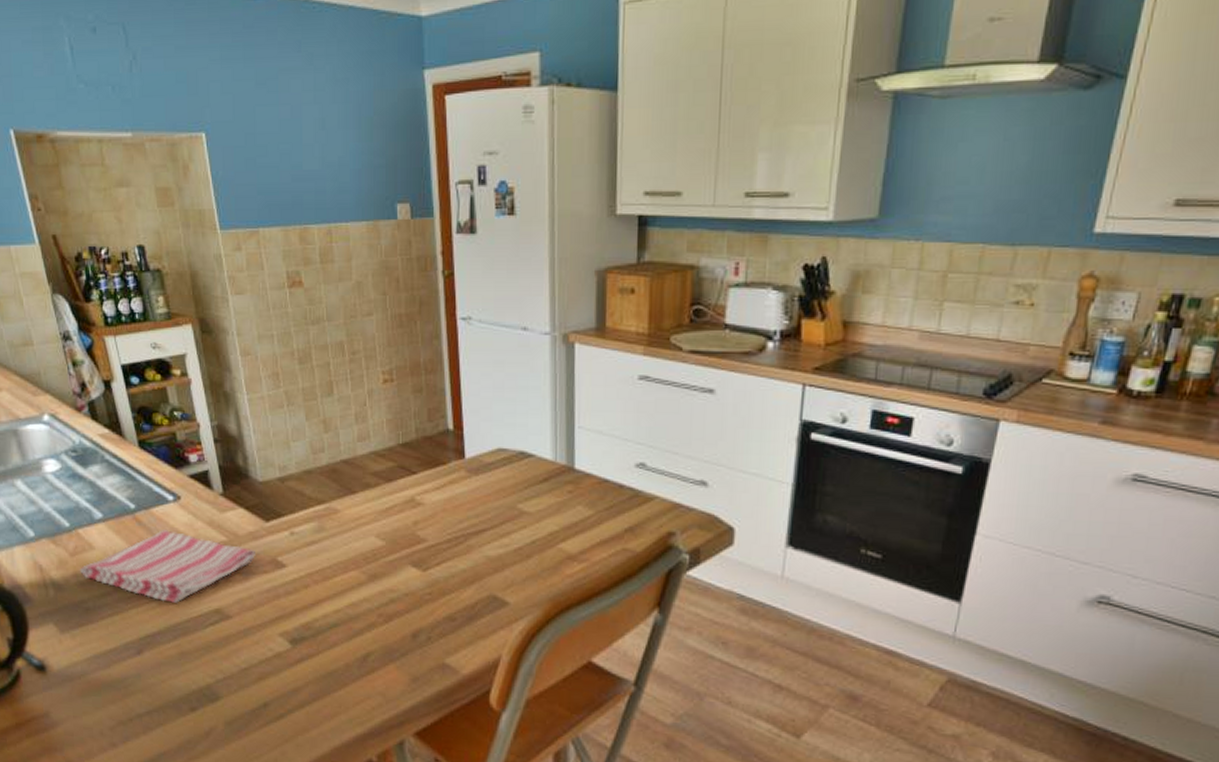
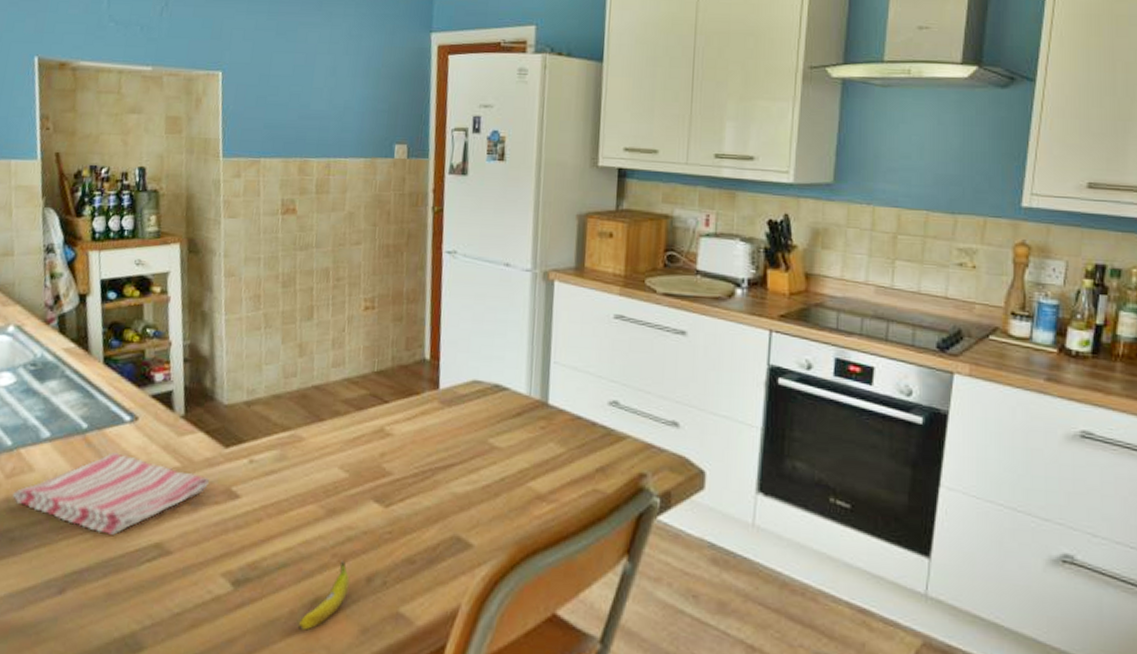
fruit: none [354,620,397,680] -> present [297,560,350,631]

